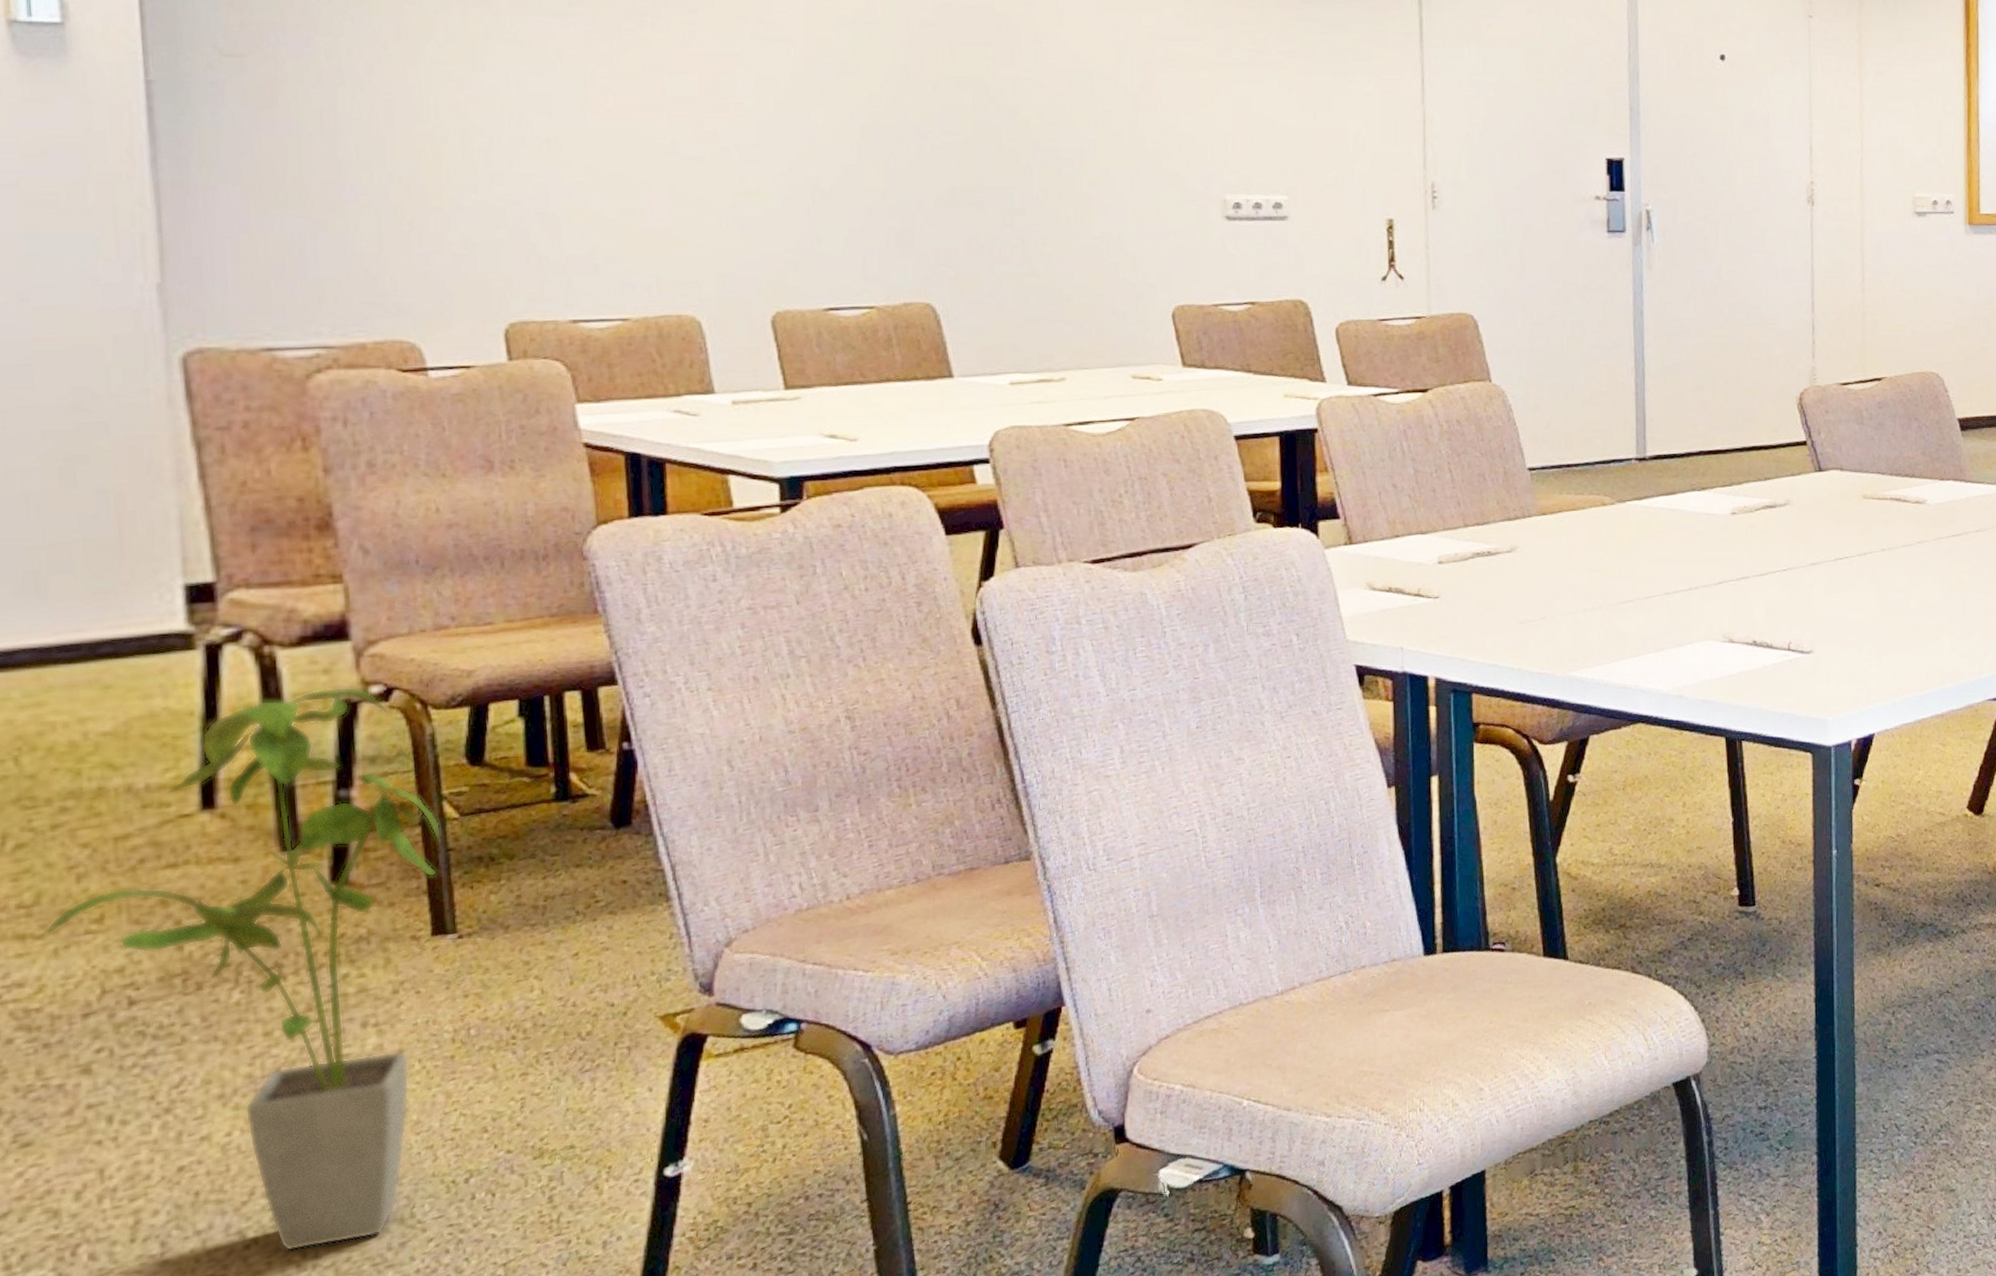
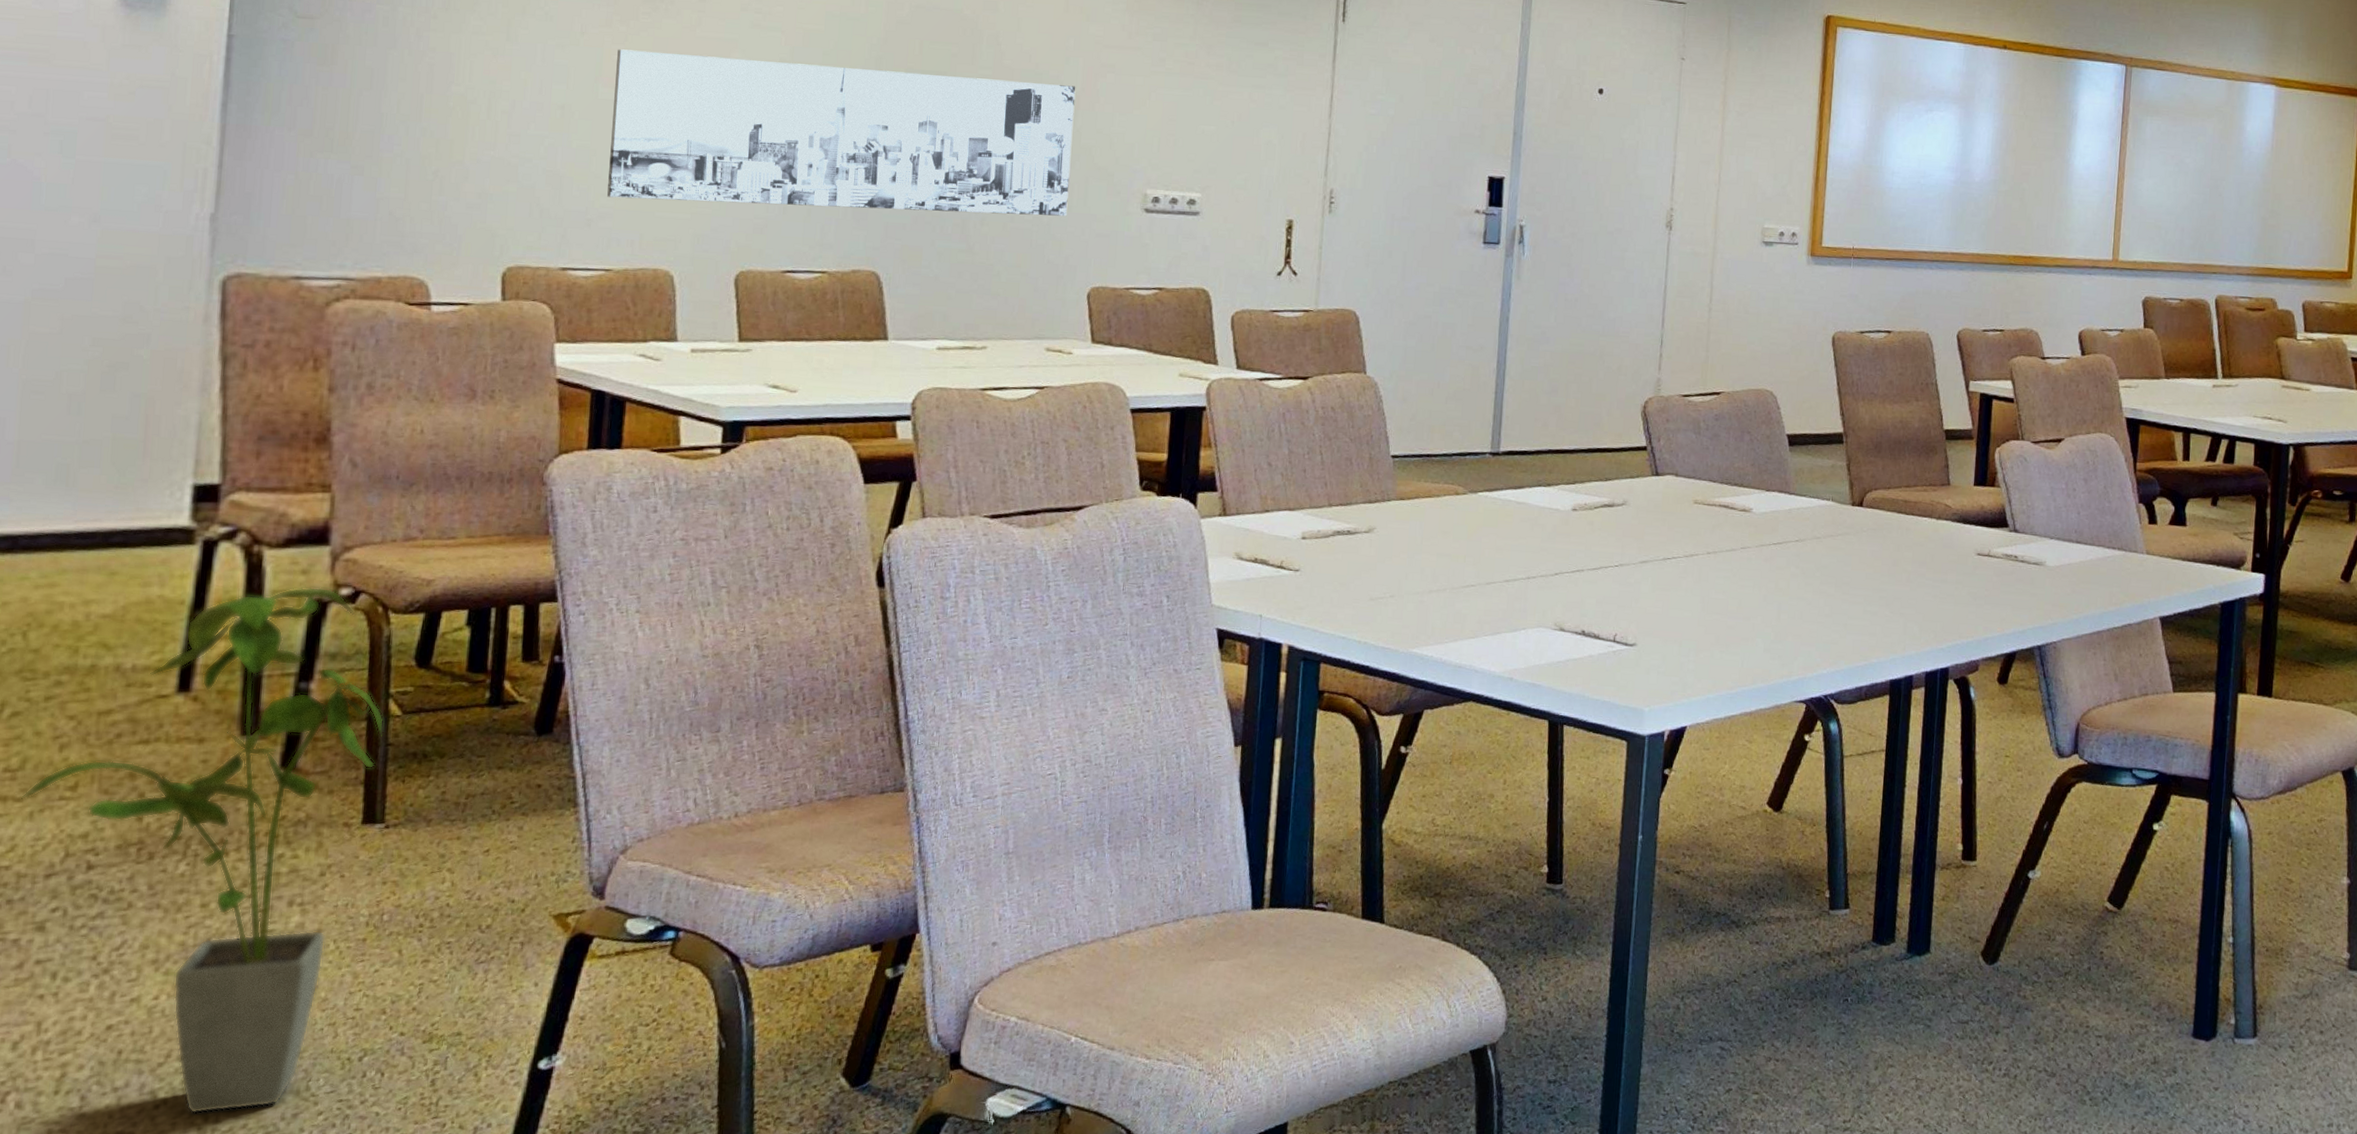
wall art: none [603,72,1139,239] -> present [607,49,1076,217]

